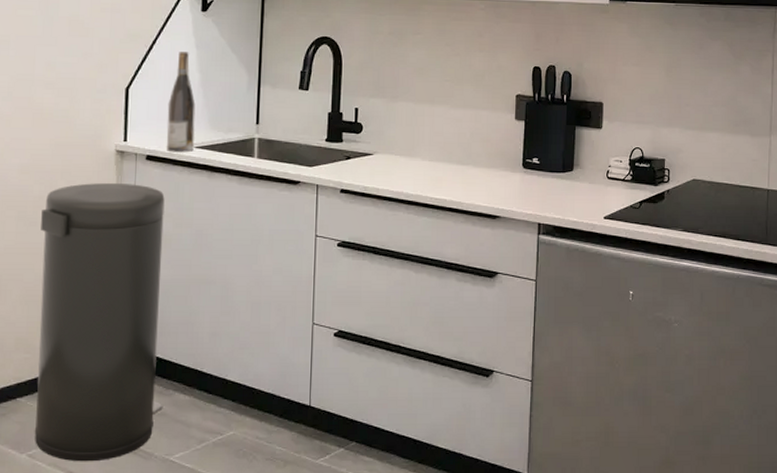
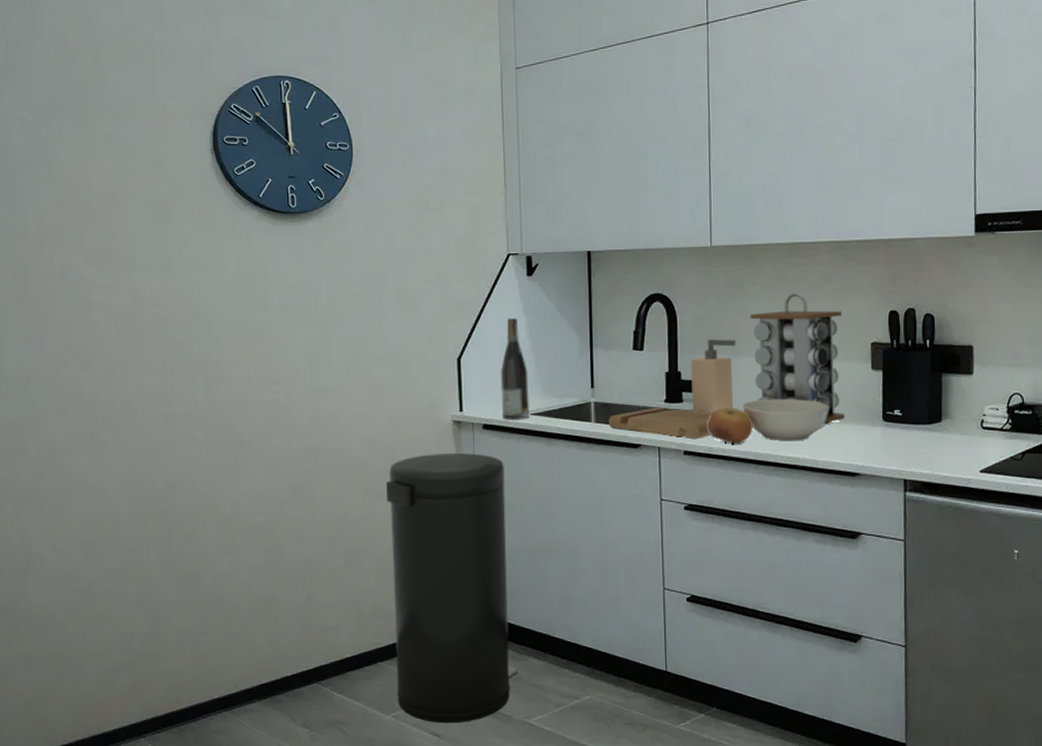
cutting board: none [270,145,369,179] -> present [608,407,712,440]
soap dispenser: none [351,83,395,154] -> present [691,339,736,413]
fruit: none [363,149,407,184] -> present [706,407,753,444]
bowl: none [397,142,476,184] -> present [742,398,830,441]
spice rack: none [409,44,492,169] -> present [750,292,845,425]

